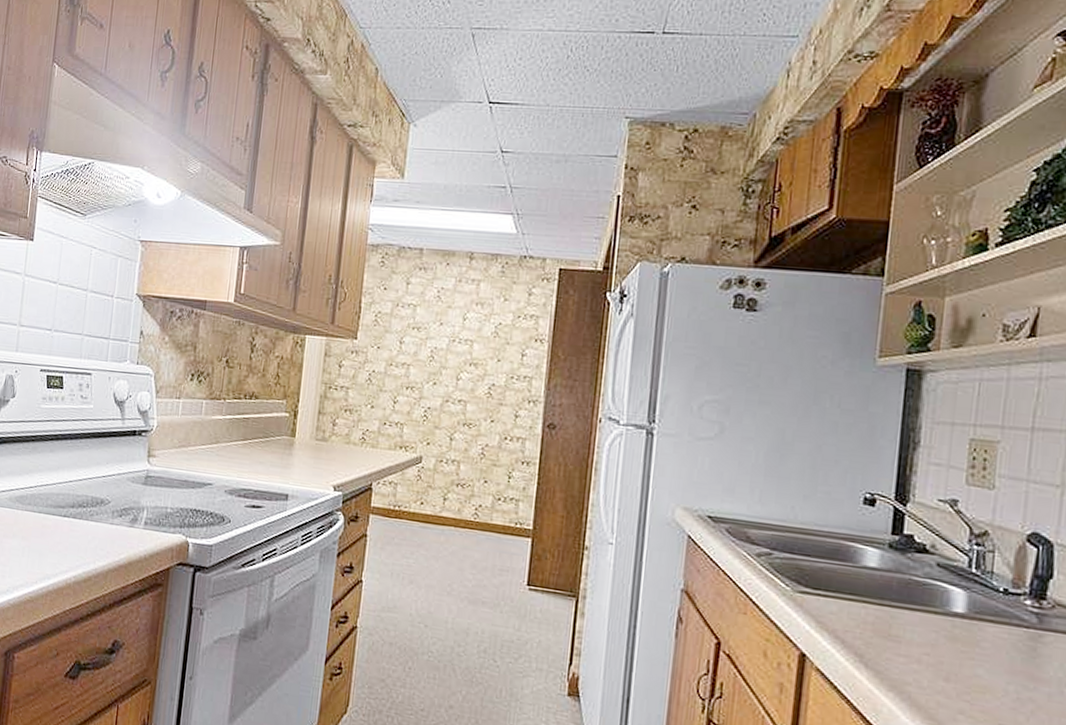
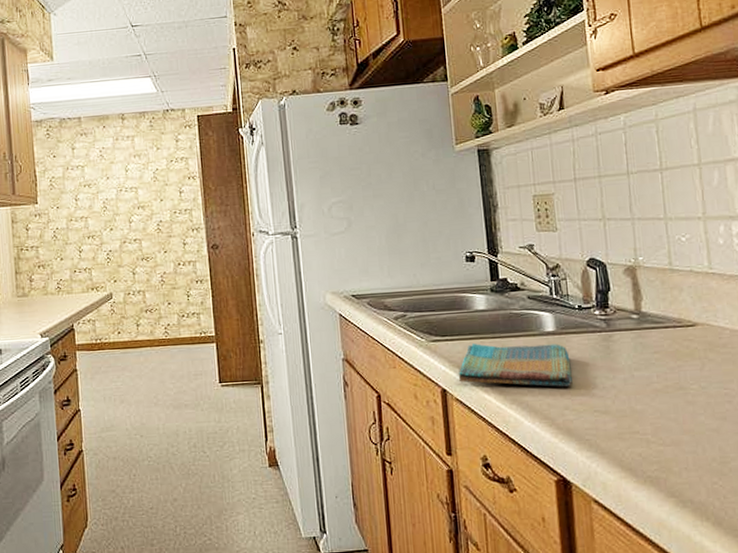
dish towel: none [825,606,979,686] -> present [459,343,572,387]

